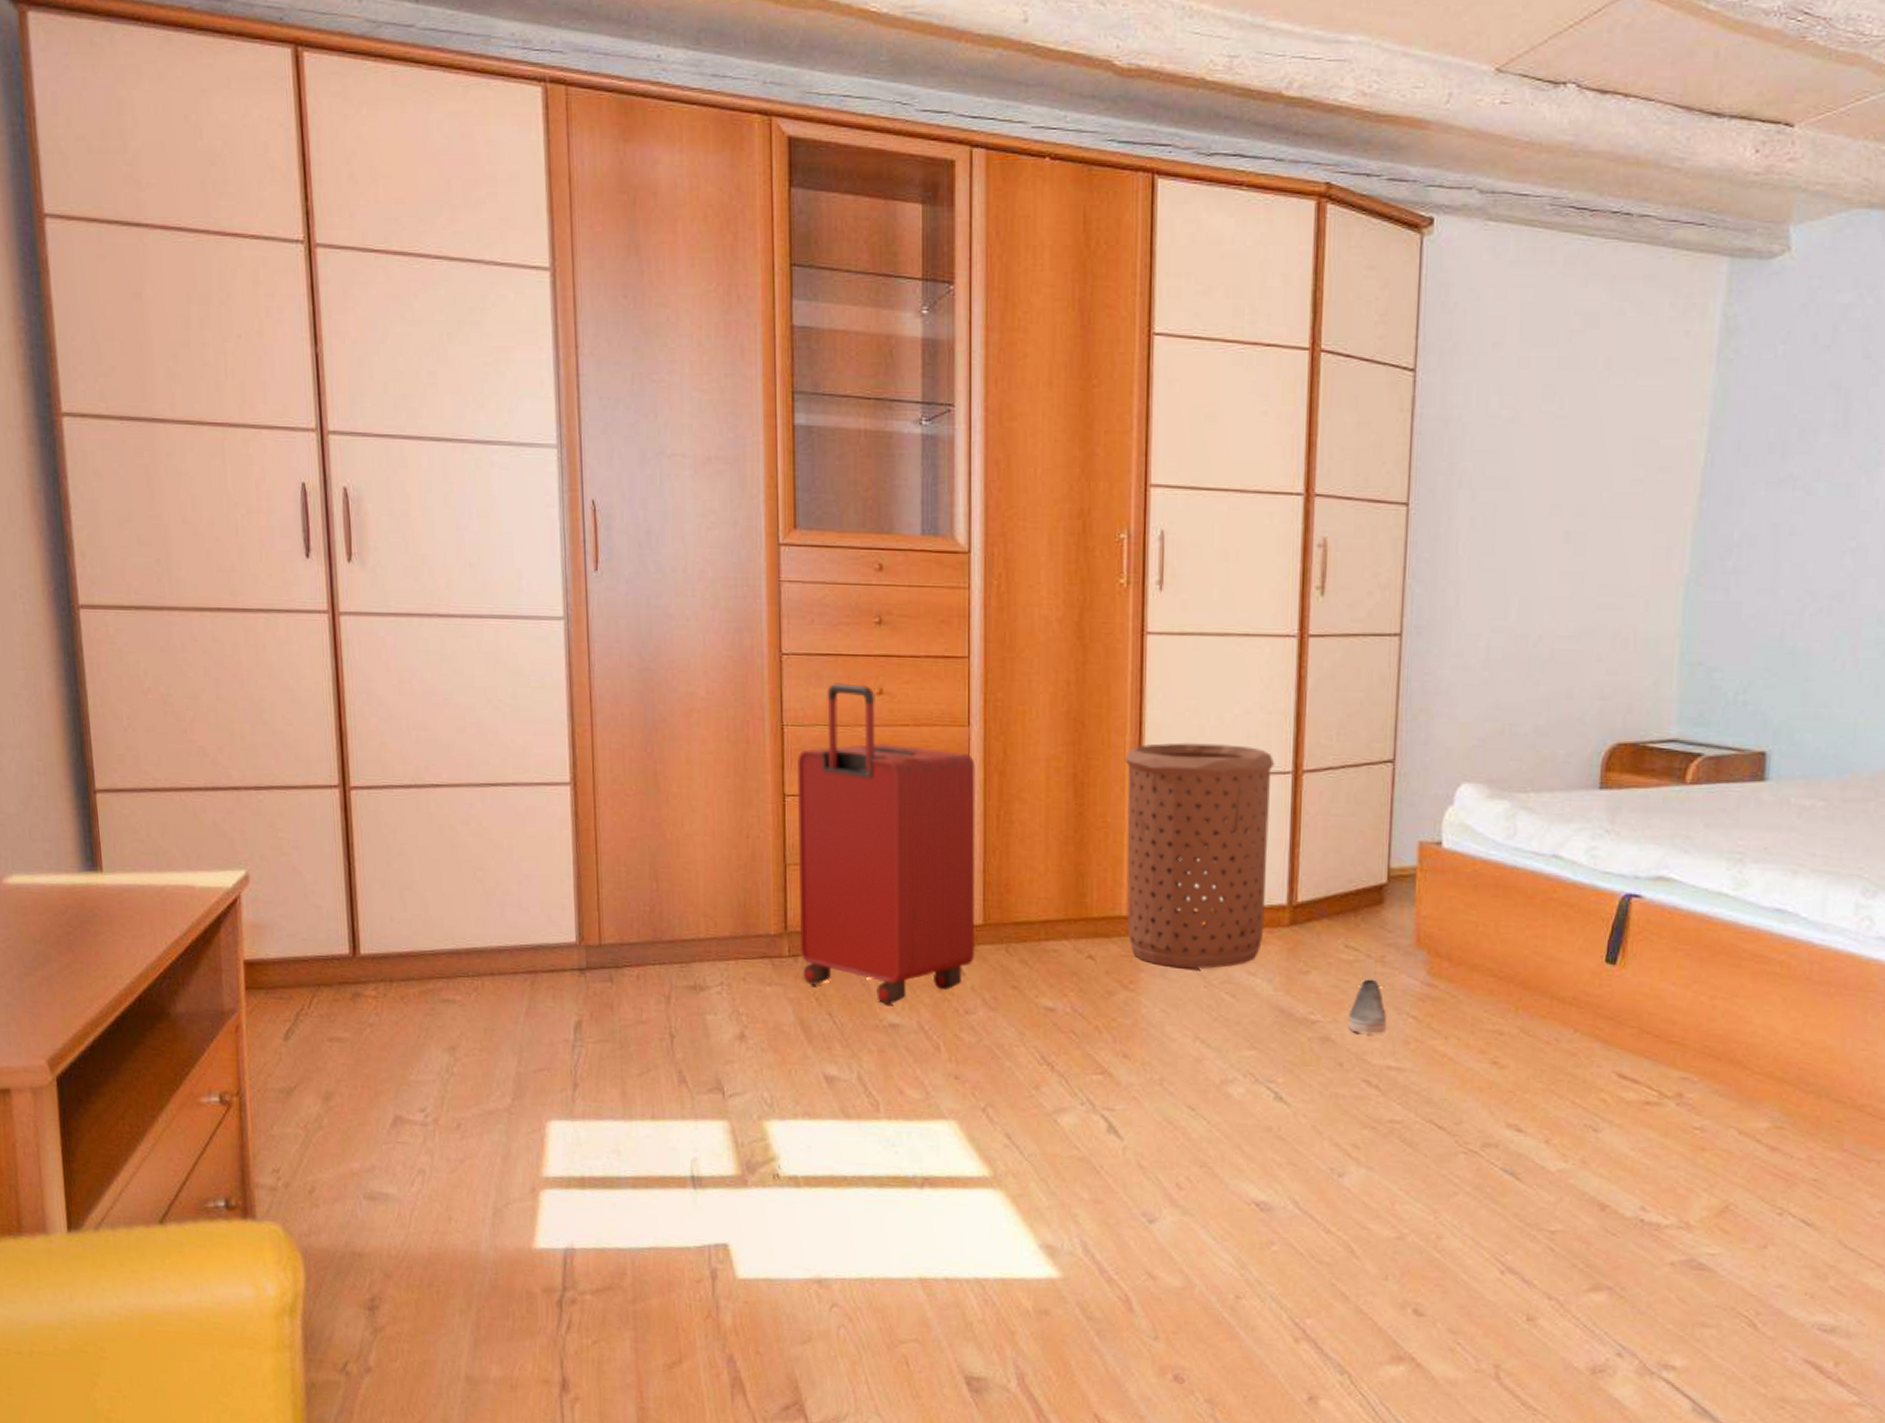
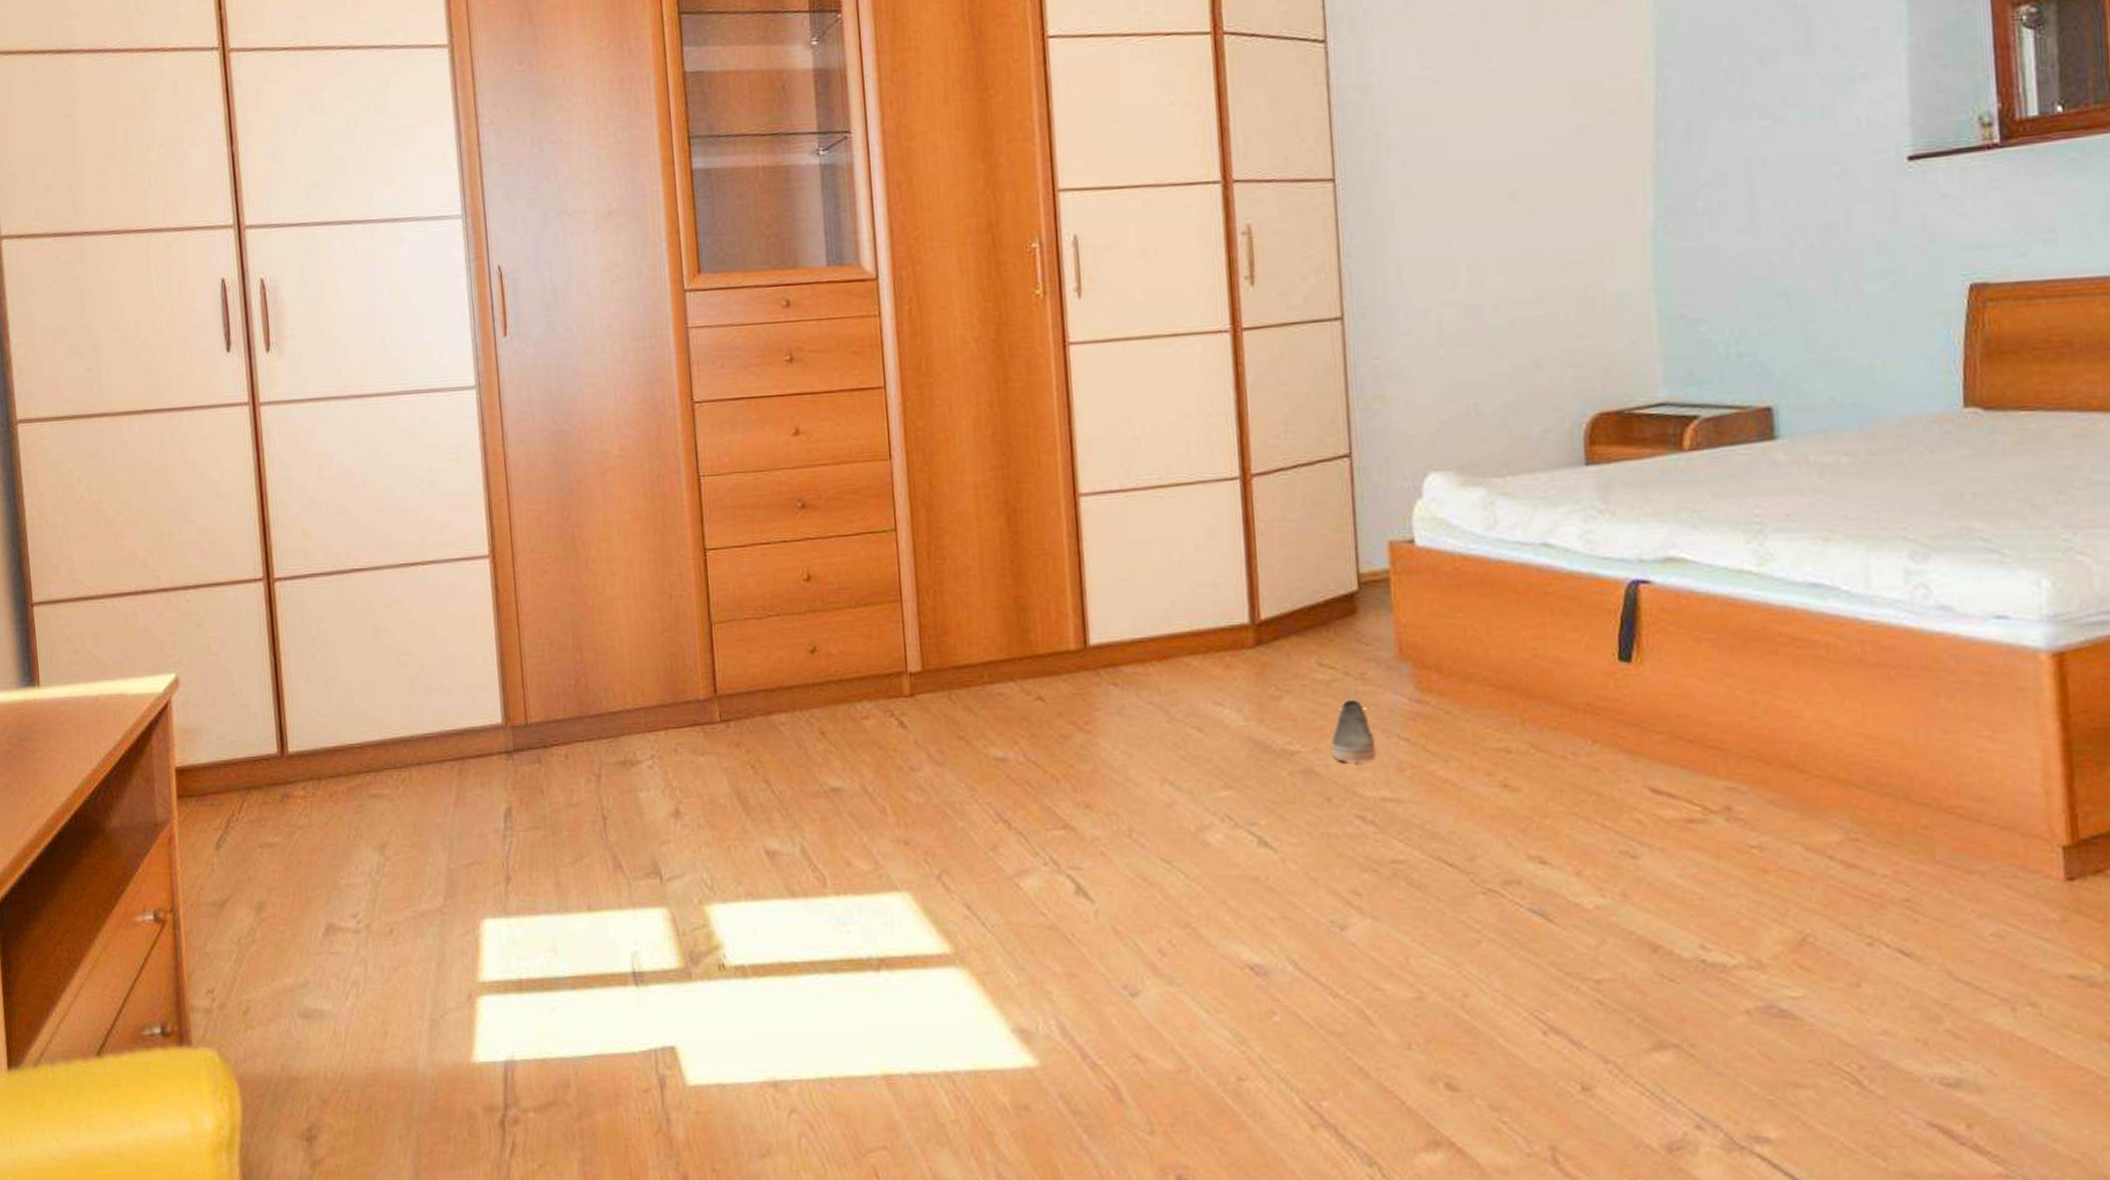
suitcase: present [797,683,976,1005] -> none [716,426,916,767]
laundry basket: present [1124,742,1275,969] -> none [1056,453,1227,702]

